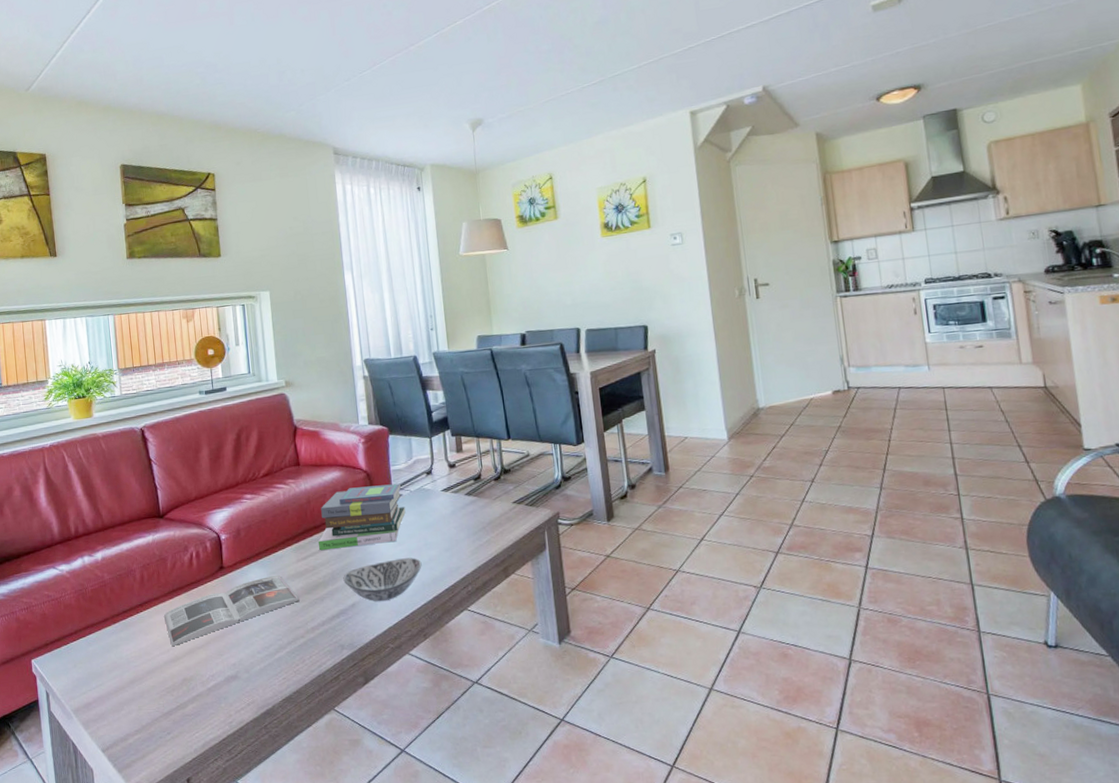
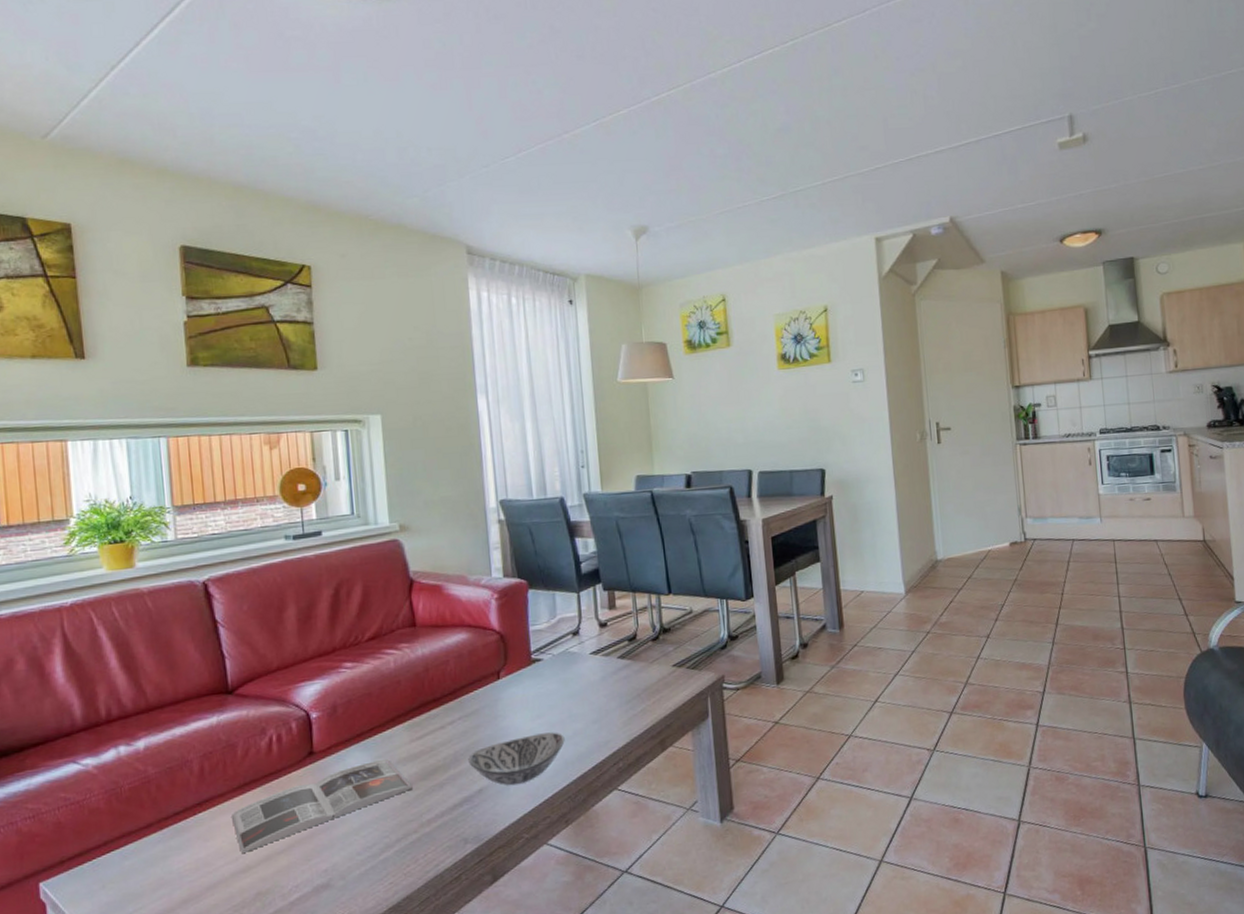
books: present [318,483,406,551] -> none [438,646,547,728]

